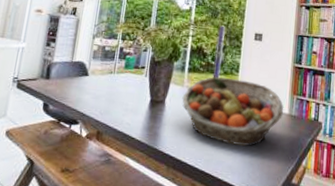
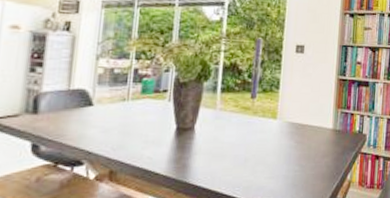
fruit basket: present [182,77,284,147] -> none [215,96,328,168]

